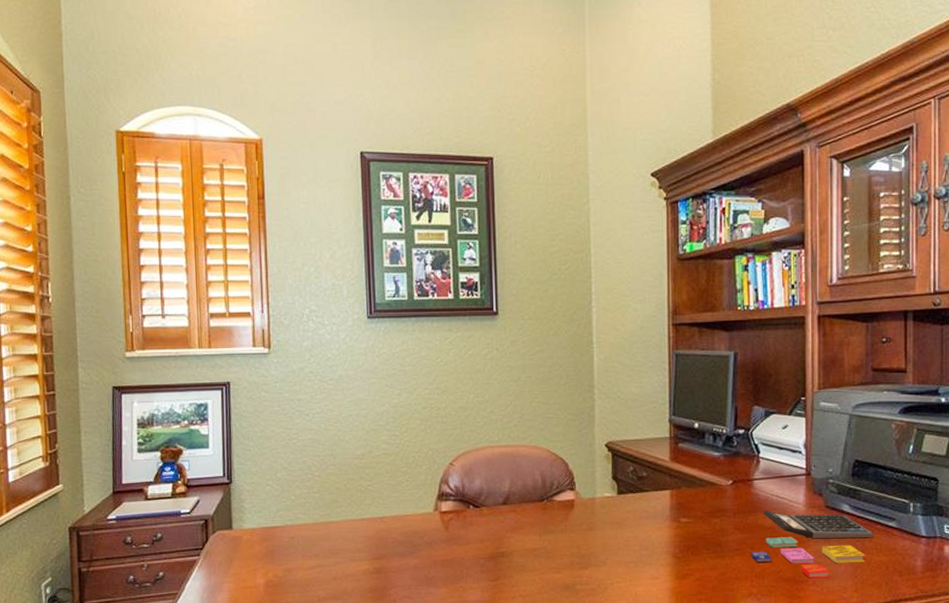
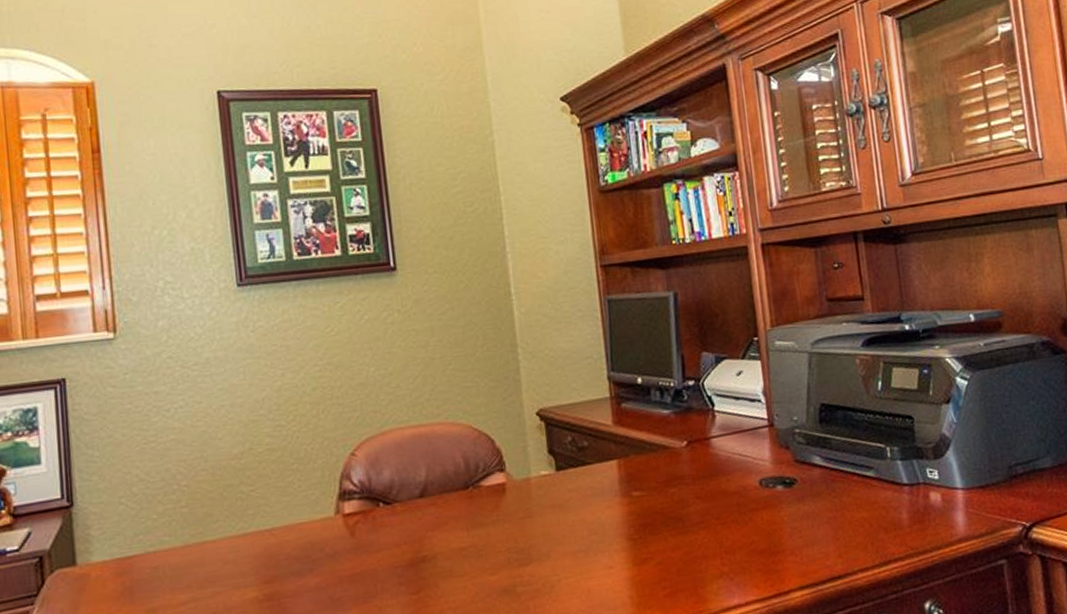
books: present [750,537,866,579] -> none [716,501,847,548]
calculator: present [763,510,873,538] -> none [725,468,851,500]

